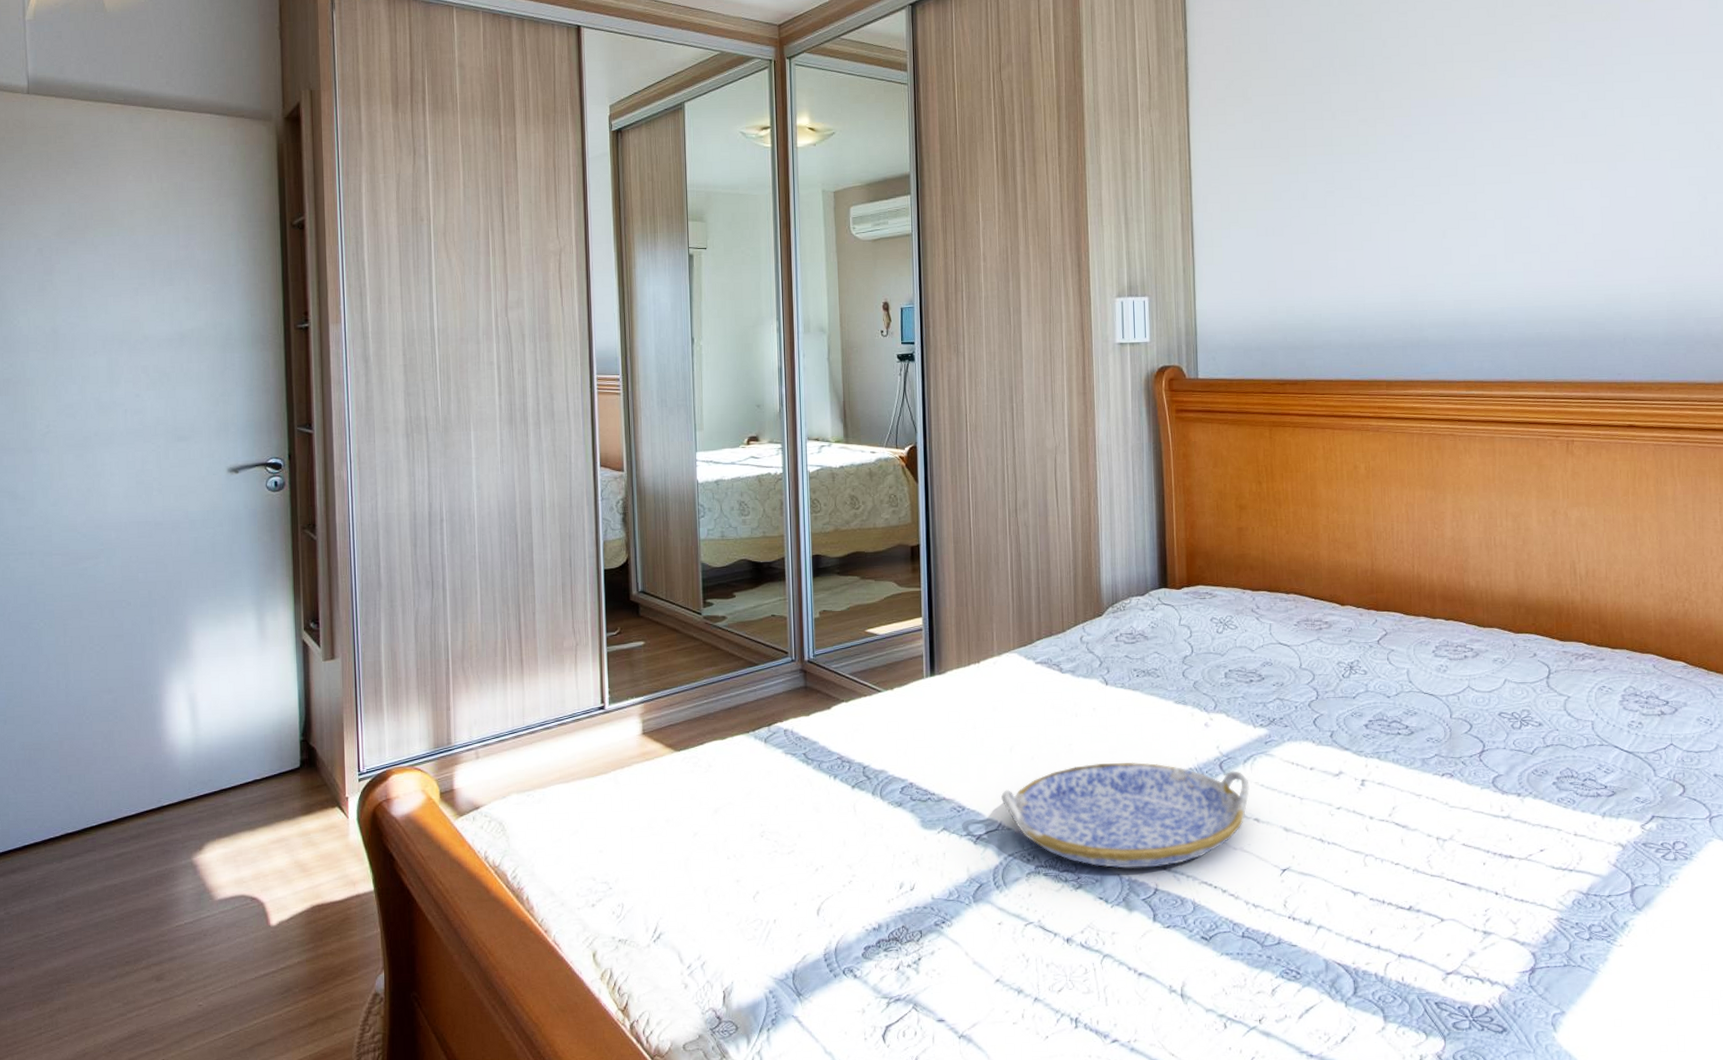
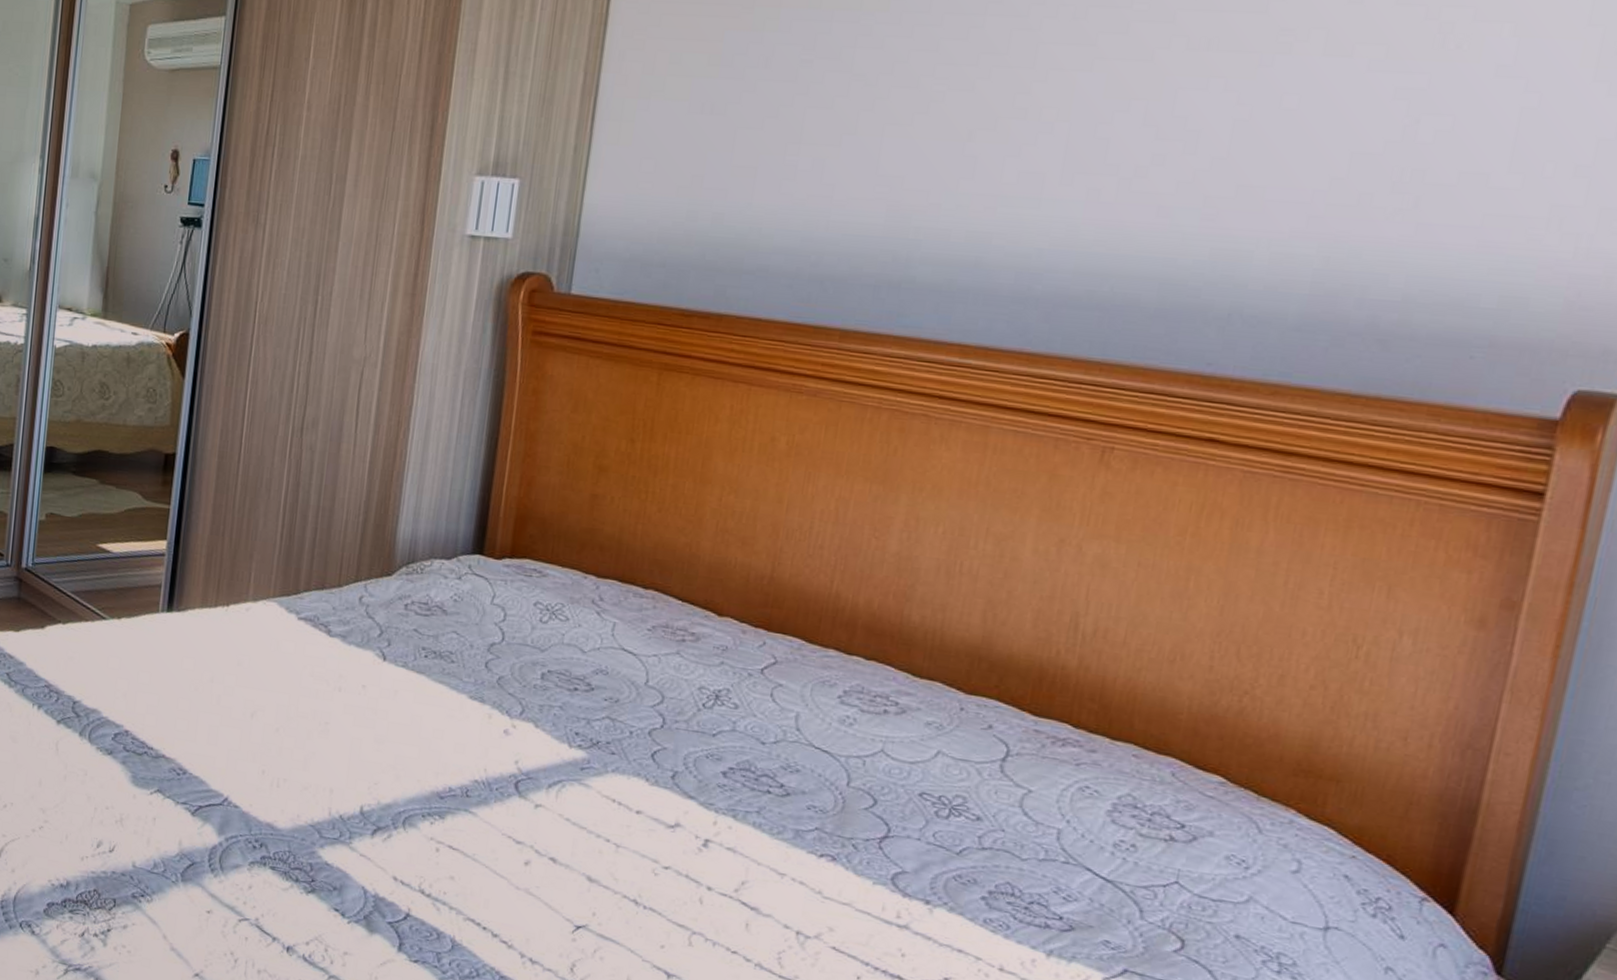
serving tray: present [1001,762,1250,869] -> none [232,749,551,891]

